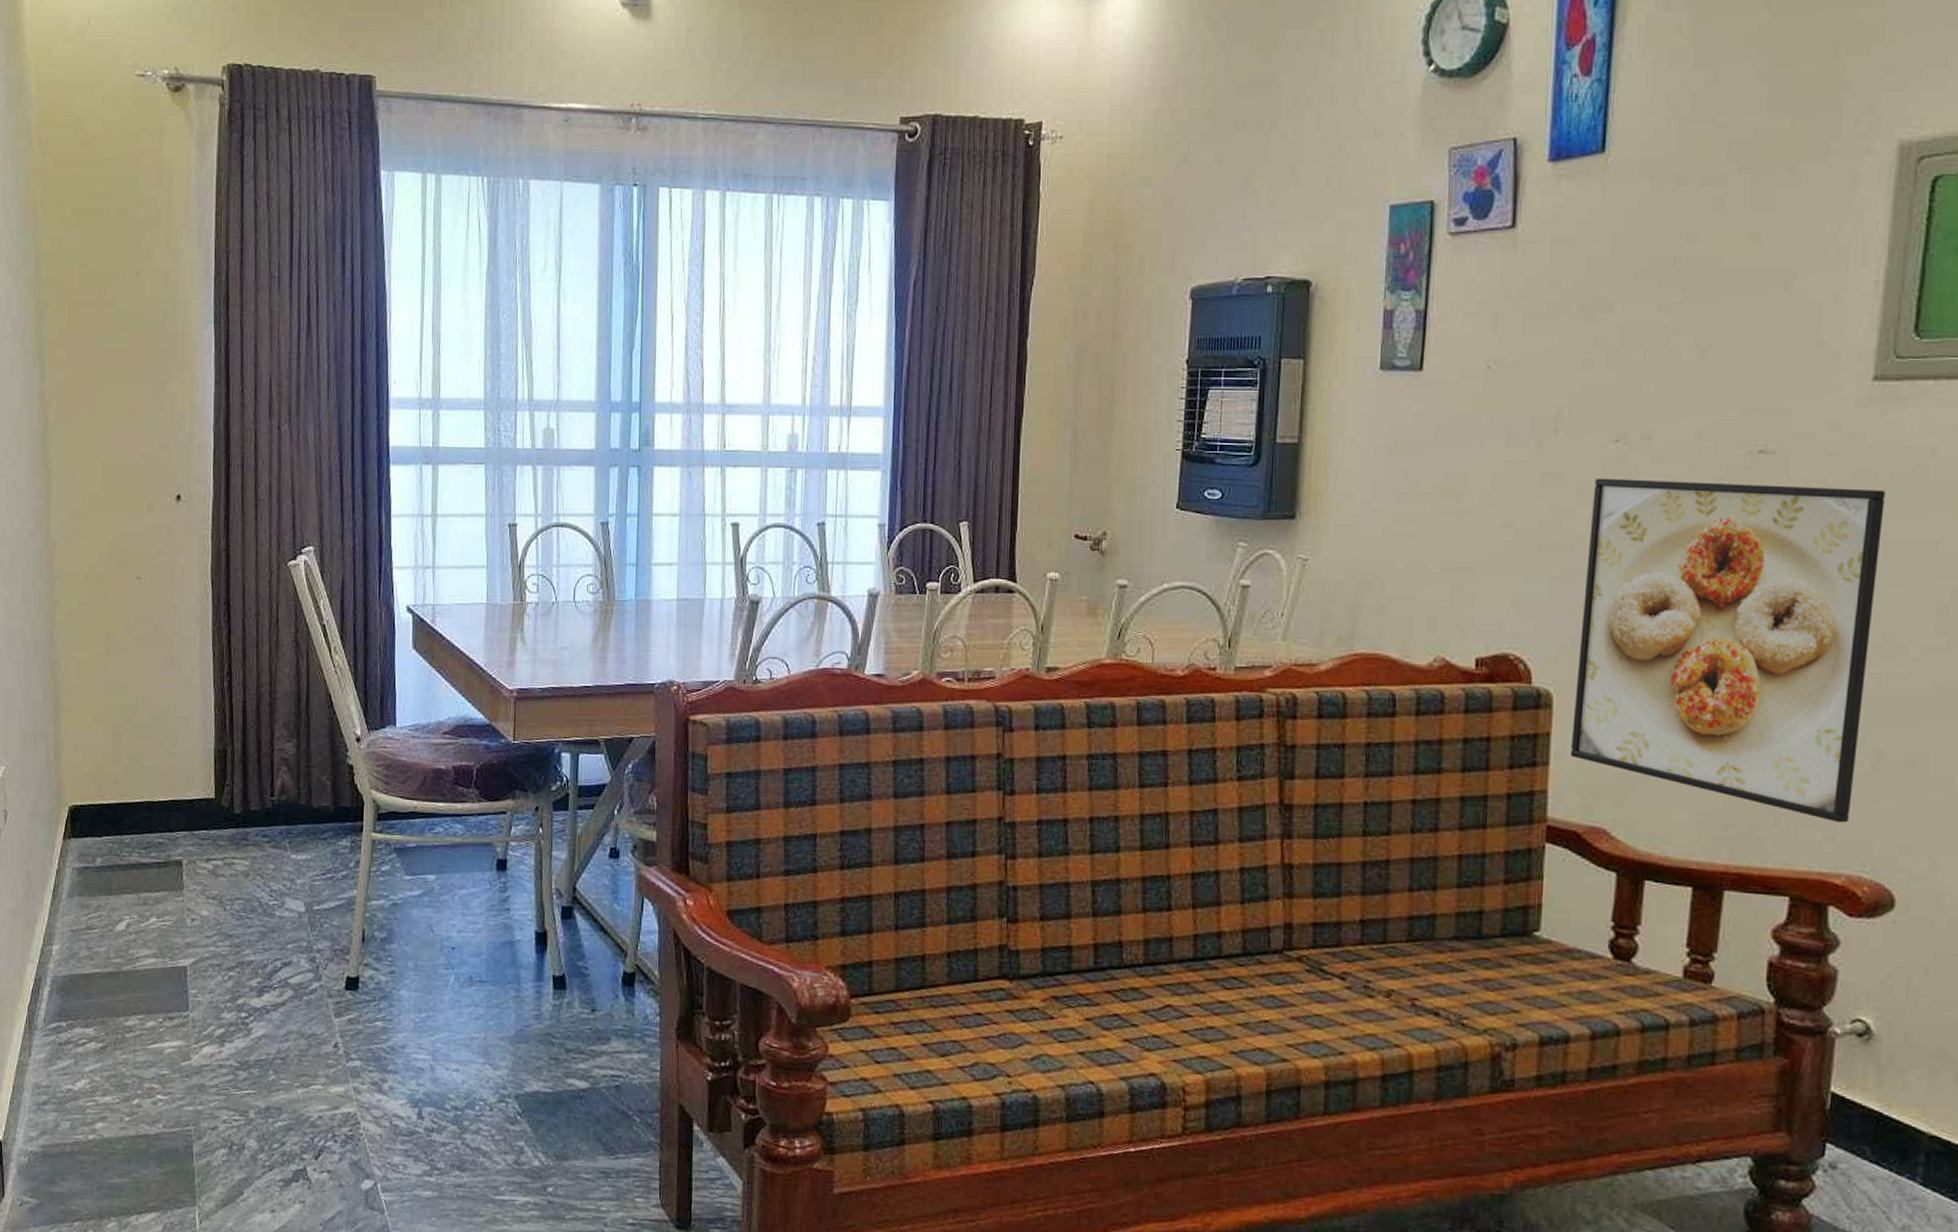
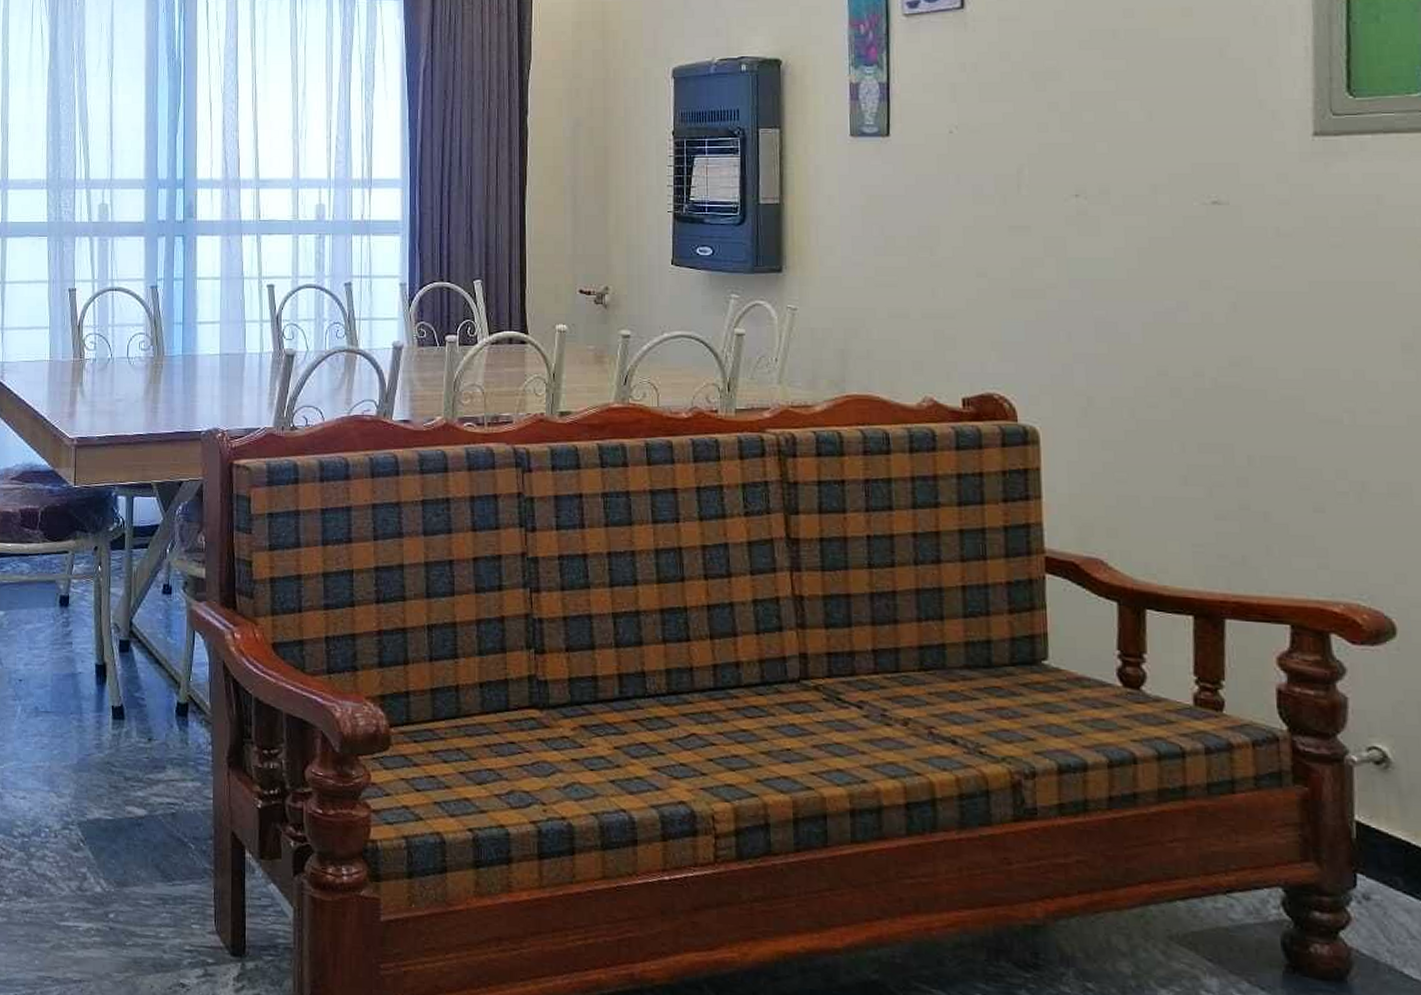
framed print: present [1570,478,1885,823] -> none [1059,230,1341,552]

